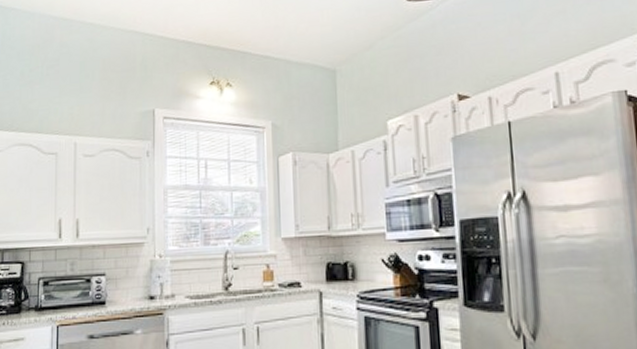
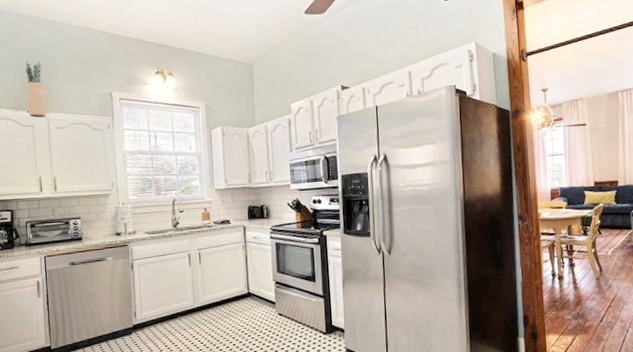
vase: none [52,72,74,144] -> present [25,60,47,118]

